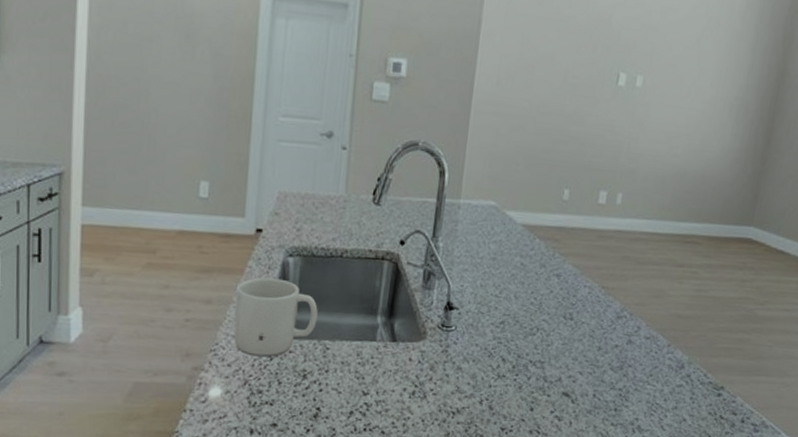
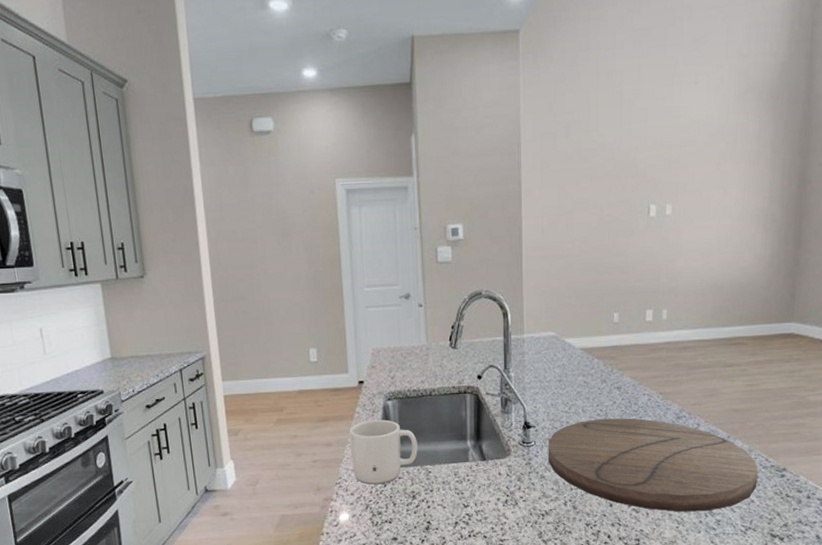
cutting board: none [467,308,695,426] -> present [548,418,758,512]

